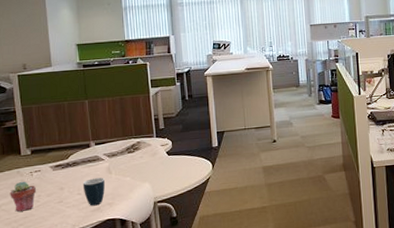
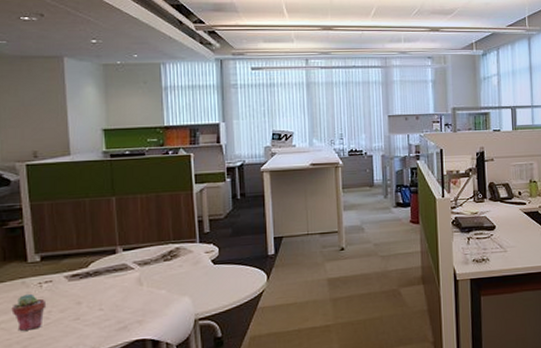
mug: present [82,177,105,206] -> none [105,290,134,324]

